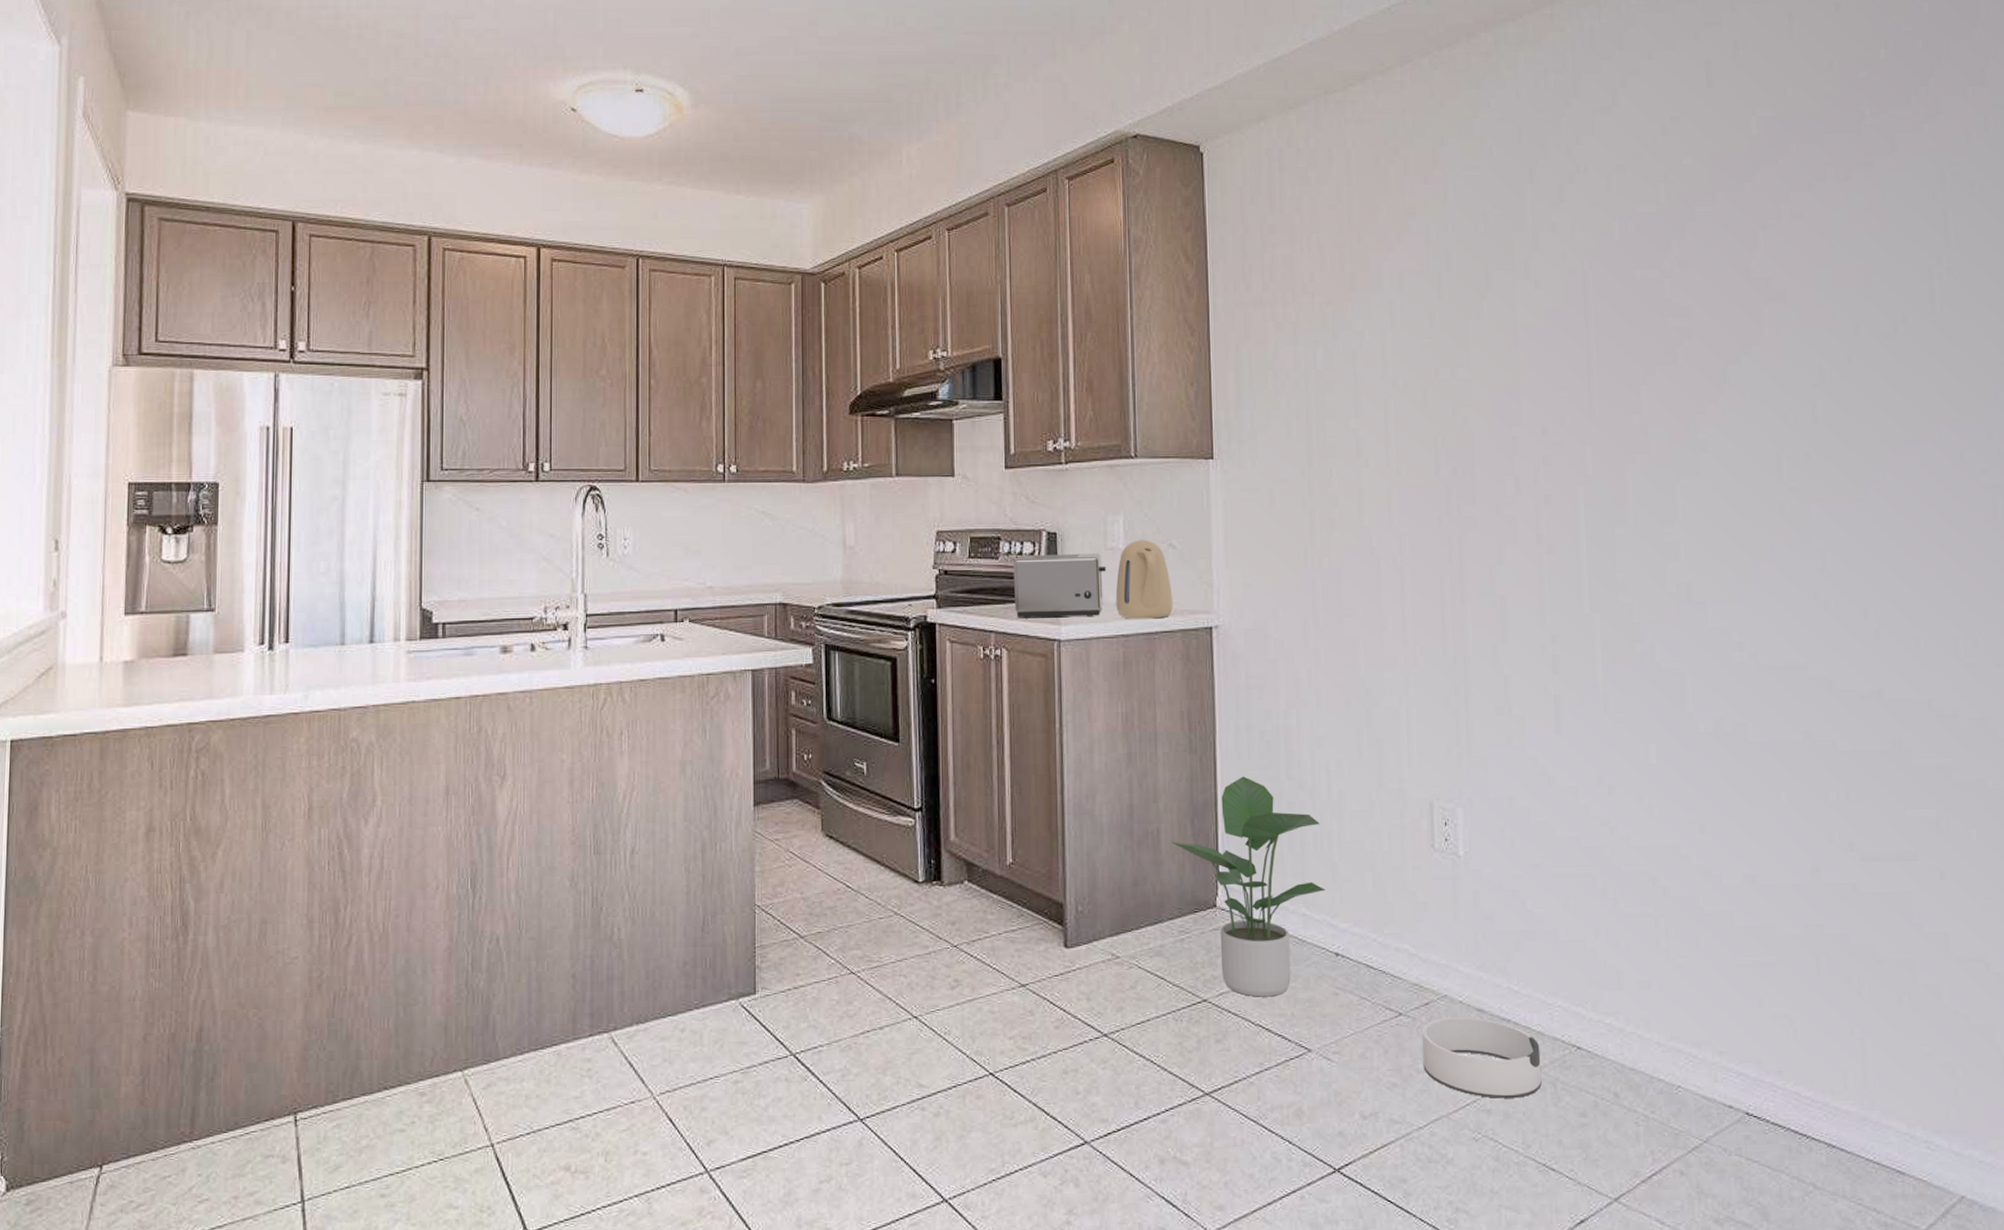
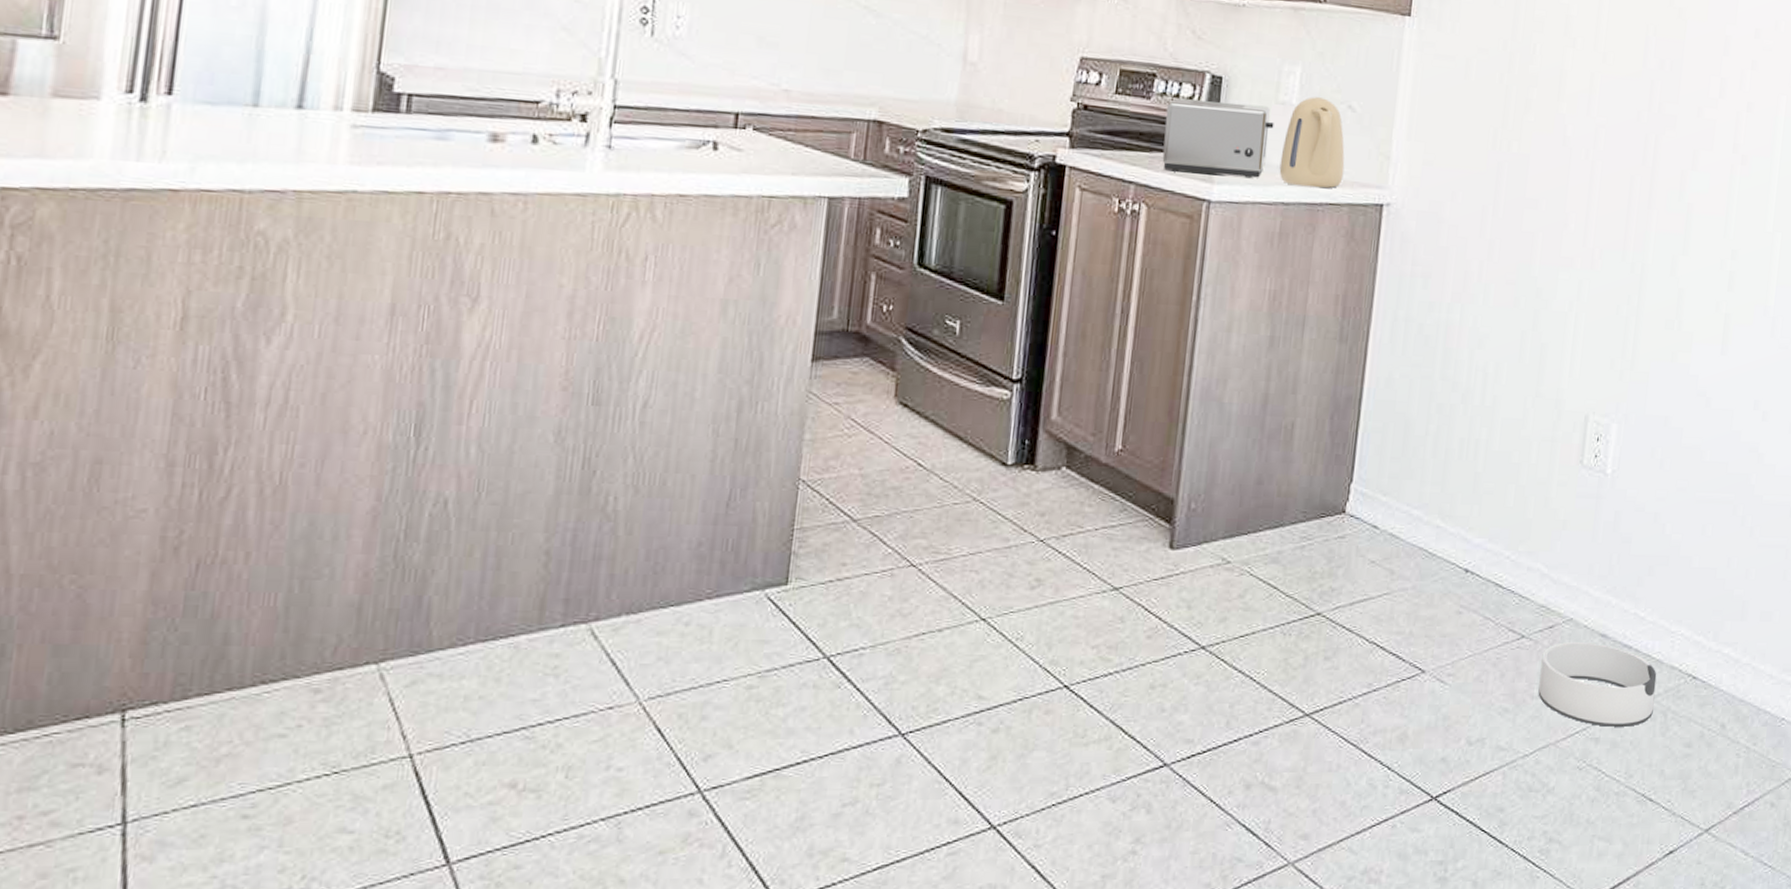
potted plant: present [1171,776,1326,997] -> none [1305,372,1469,613]

